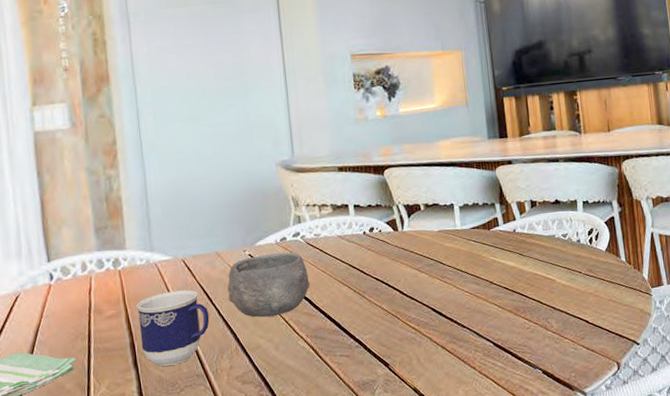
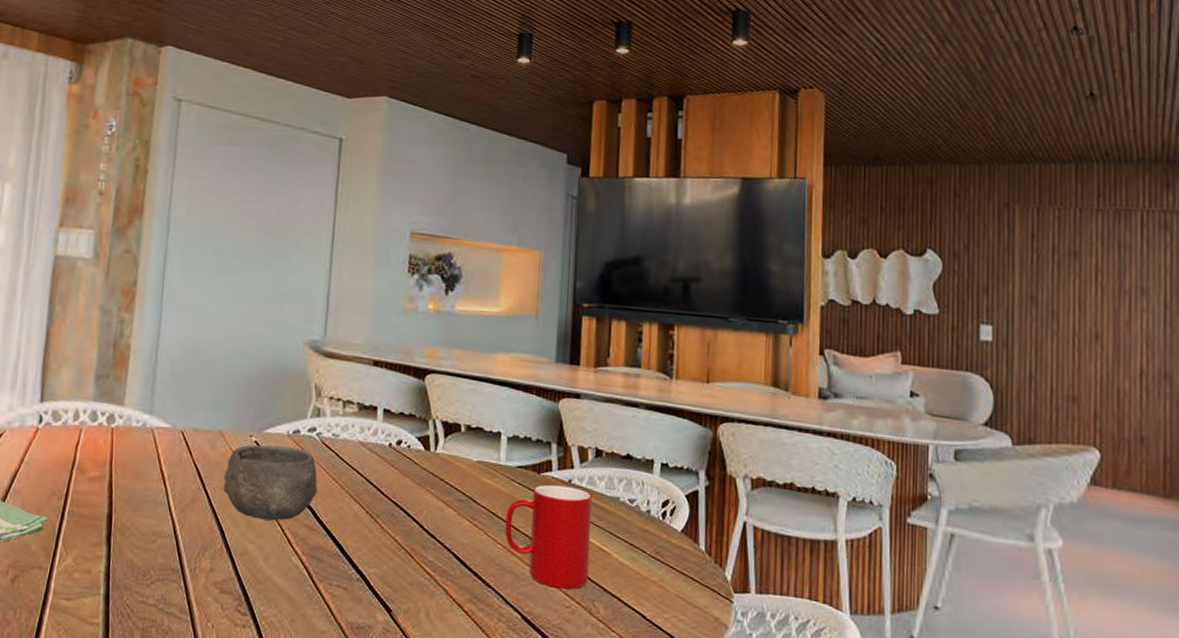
cup: present [135,290,210,367] -> none [118,464,199,552]
cup: none [468,234,541,316] -> present [505,484,592,590]

